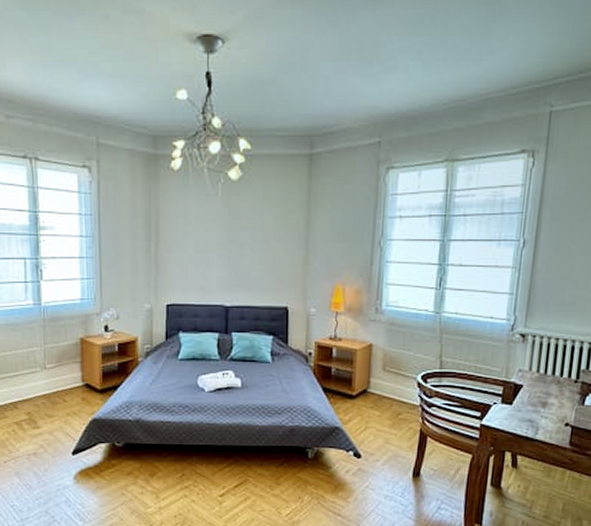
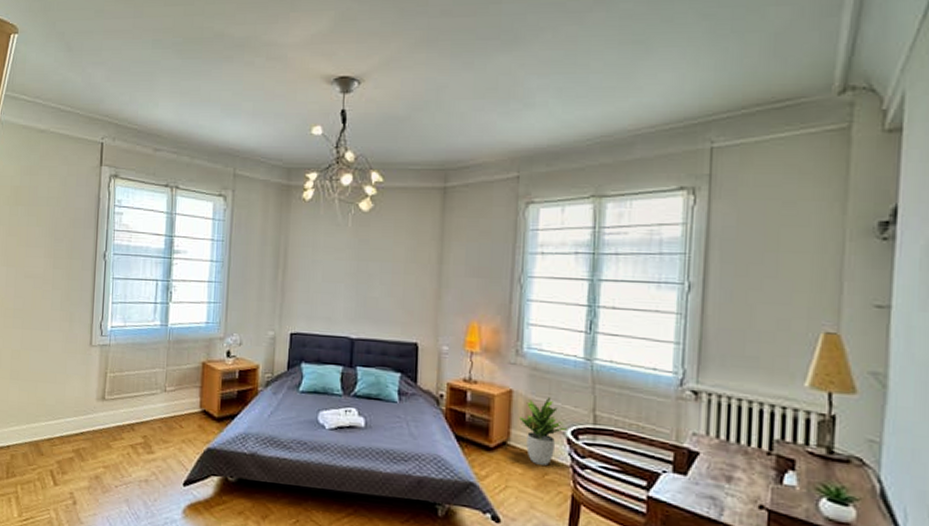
potted plant: none [378,347,419,407] -> present [520,396,568,466]

